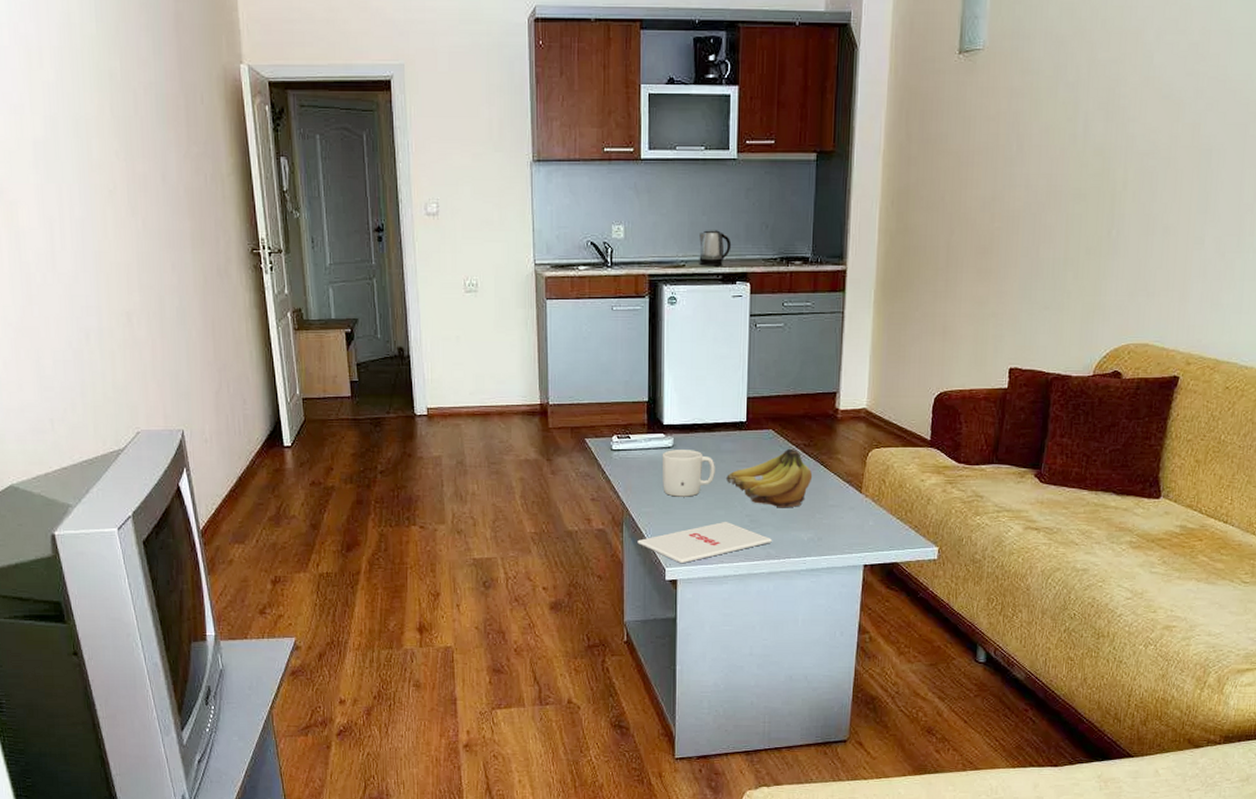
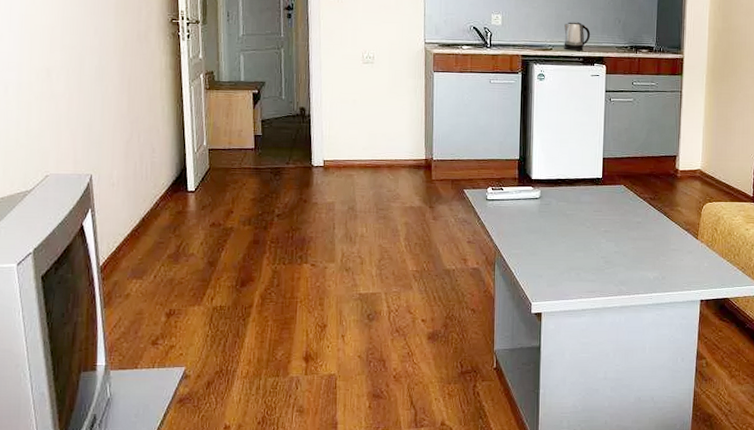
magazine: present [637,521,772,564] -> none [507,262,623,299]
mug: present [662,450,715,497] -> none [530,200,576,241]
fruit: present [725,448,813,508] -> none [584,201,657,251]

